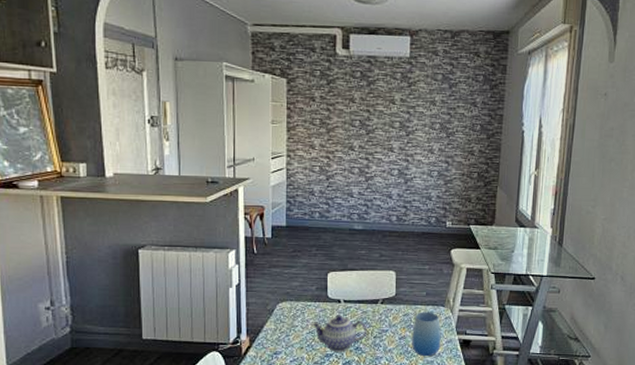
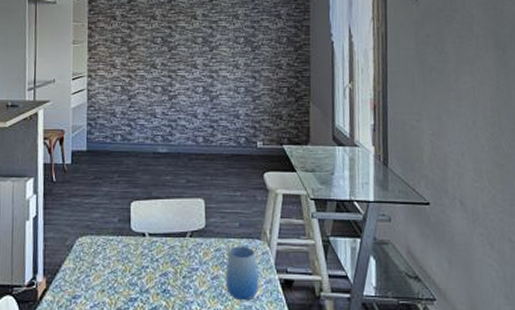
teapot: present [312,315,367,352] -> none [114,250,175,296]

